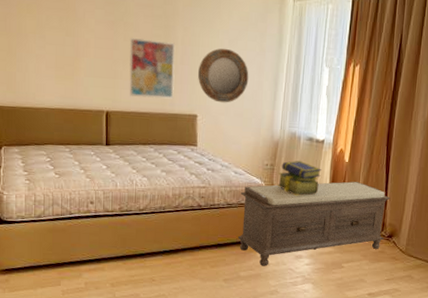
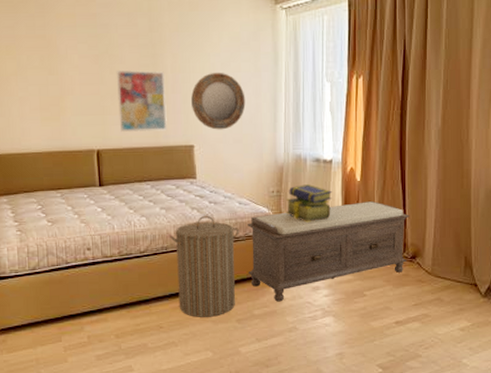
laundry hamper: none [168,181,233,275] -> present [170,215,239,317]

